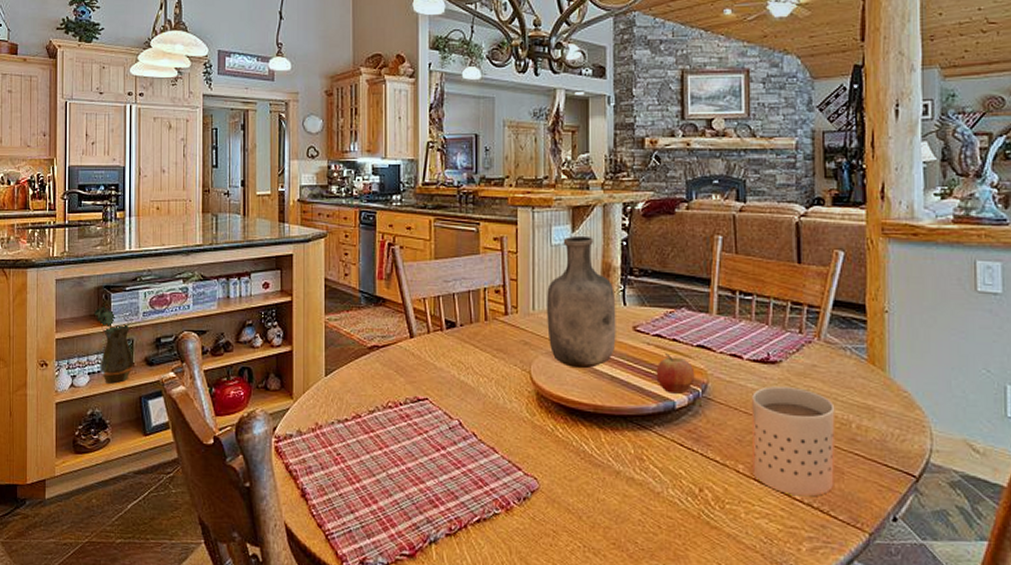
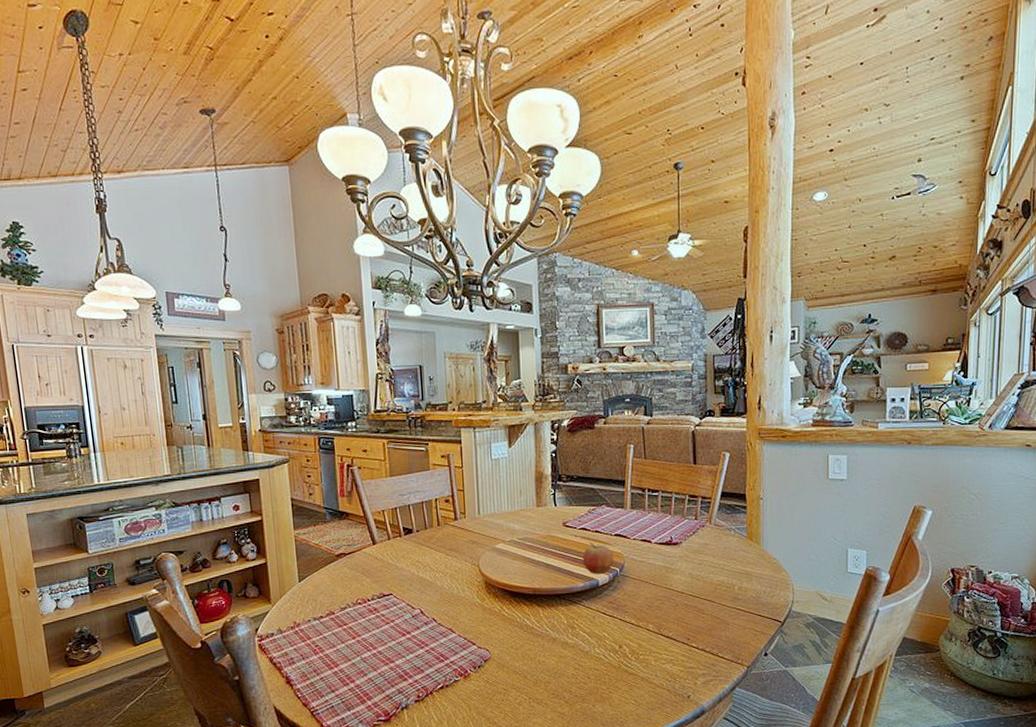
vase: present [94,303,133,384] -> none [70,533,116,604]
vase: present [547,237,616,369] -> none [490,451,549,560]
mug: present [752,386,836,497] -> none [659,562,723,644]

